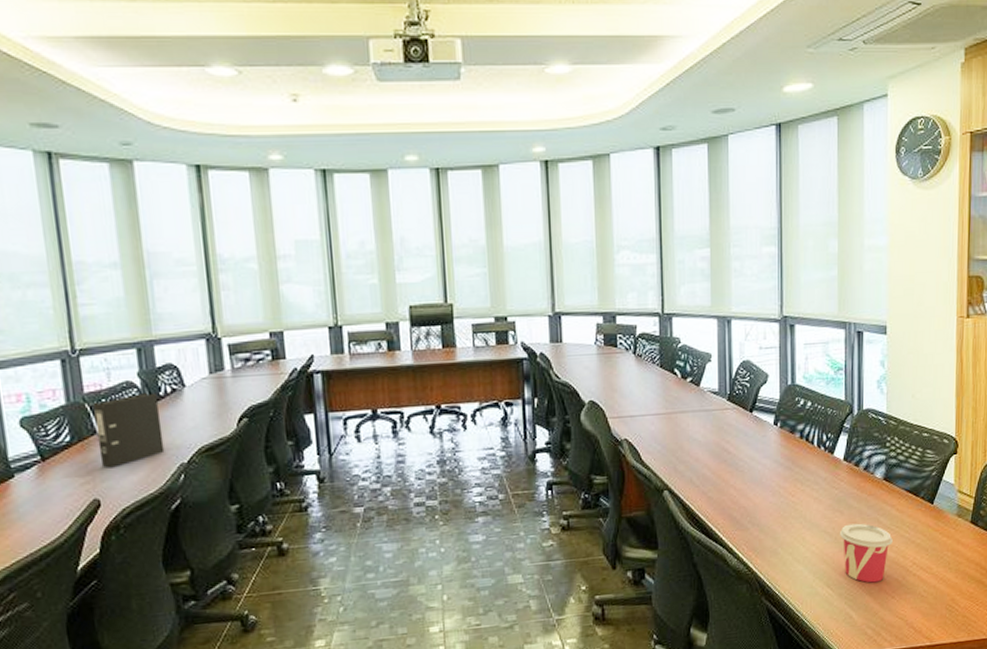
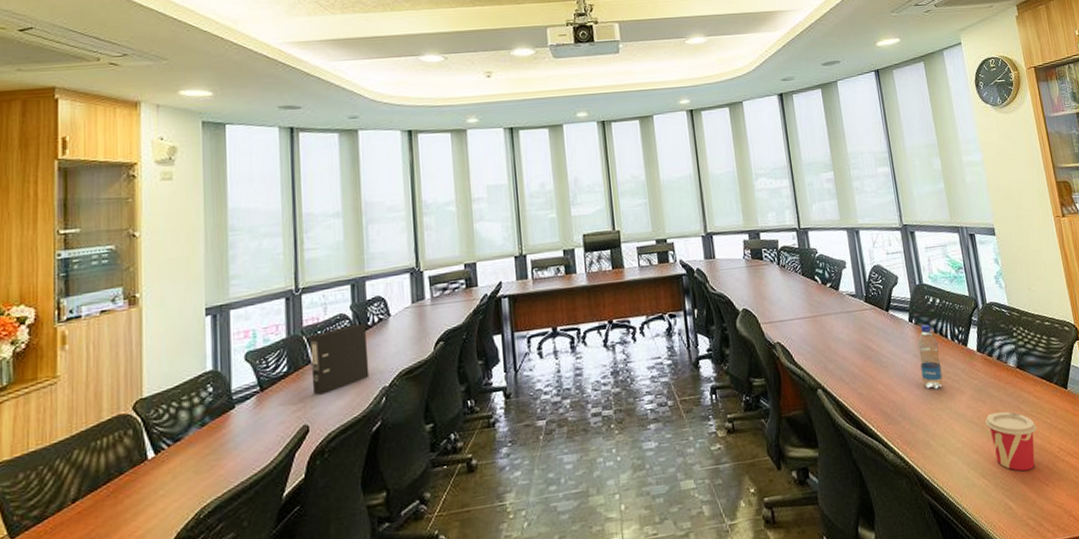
bottle: none [779,428,801,497] -> present [917,324,943,390]

